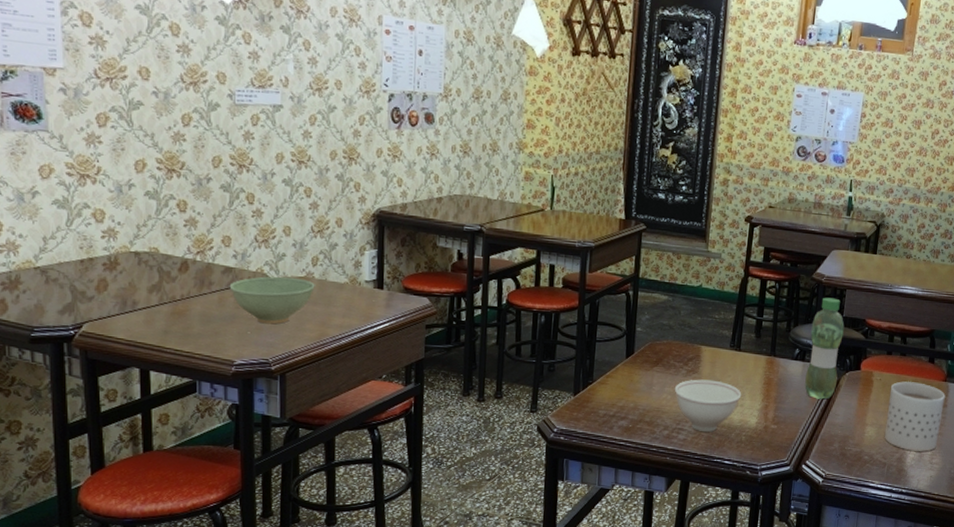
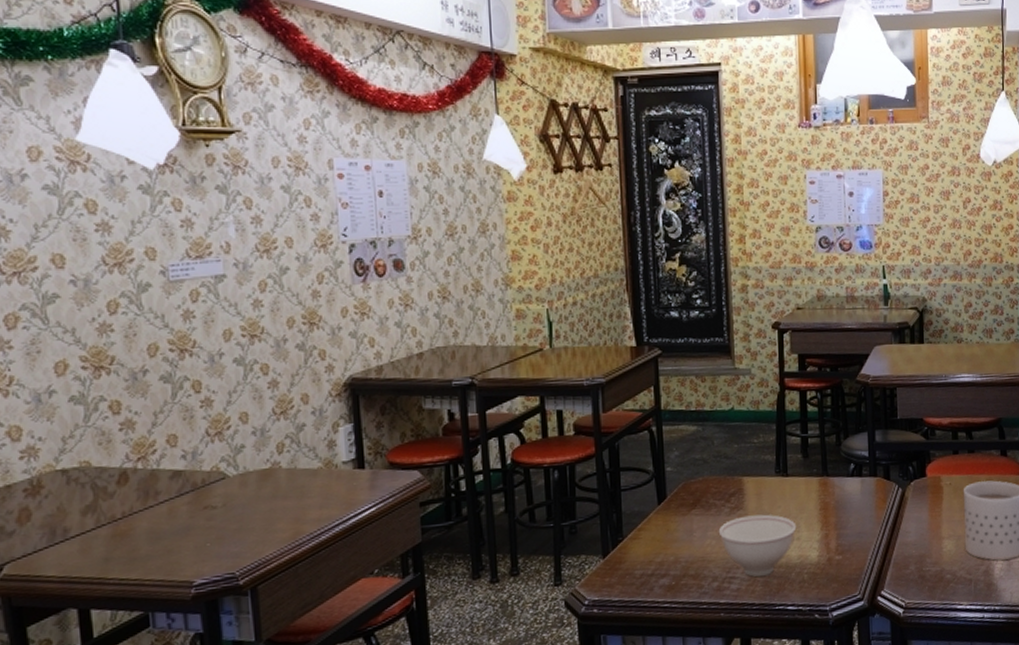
bowl: present [229,276,315,325] -> none [180,470,283,532]
water bottle: present [805,297,844,400] -> none [864,399,902,518]

